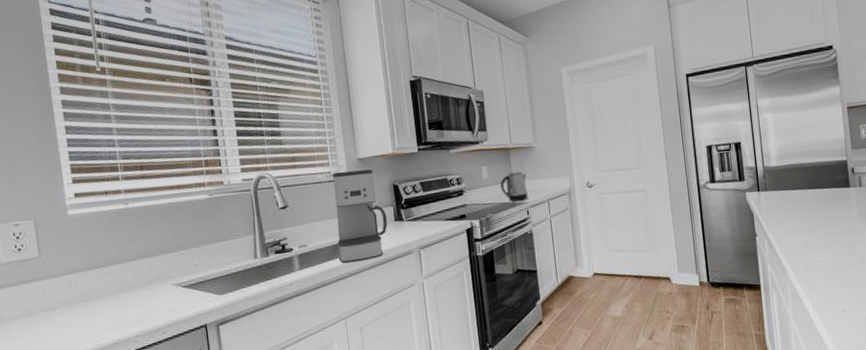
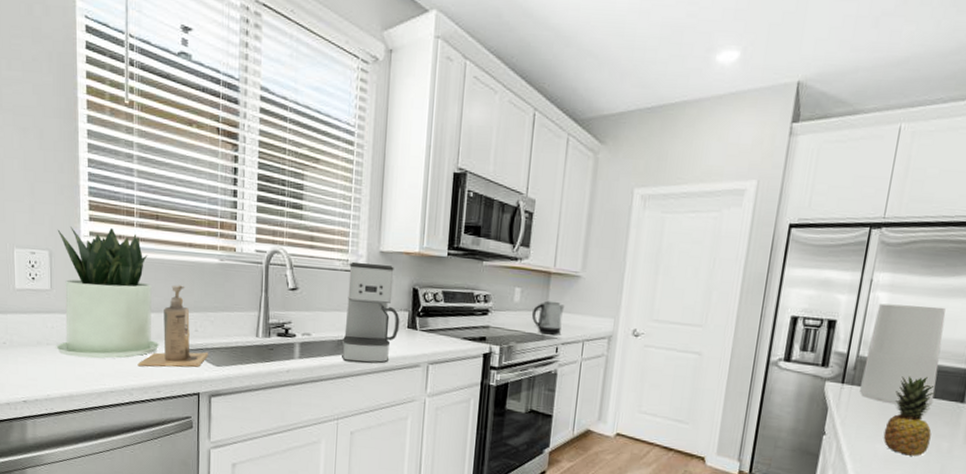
planter: none [40,186,160,319] -> present [55,226,160,359]
soap dispenser: none [139,225,211,313] -> present [137,285,209,367]
vase: none [767,116,828,200] -> present [860,303,946,406]
fruit: none [799,172,835,239] -> present [883,376,935,456]

